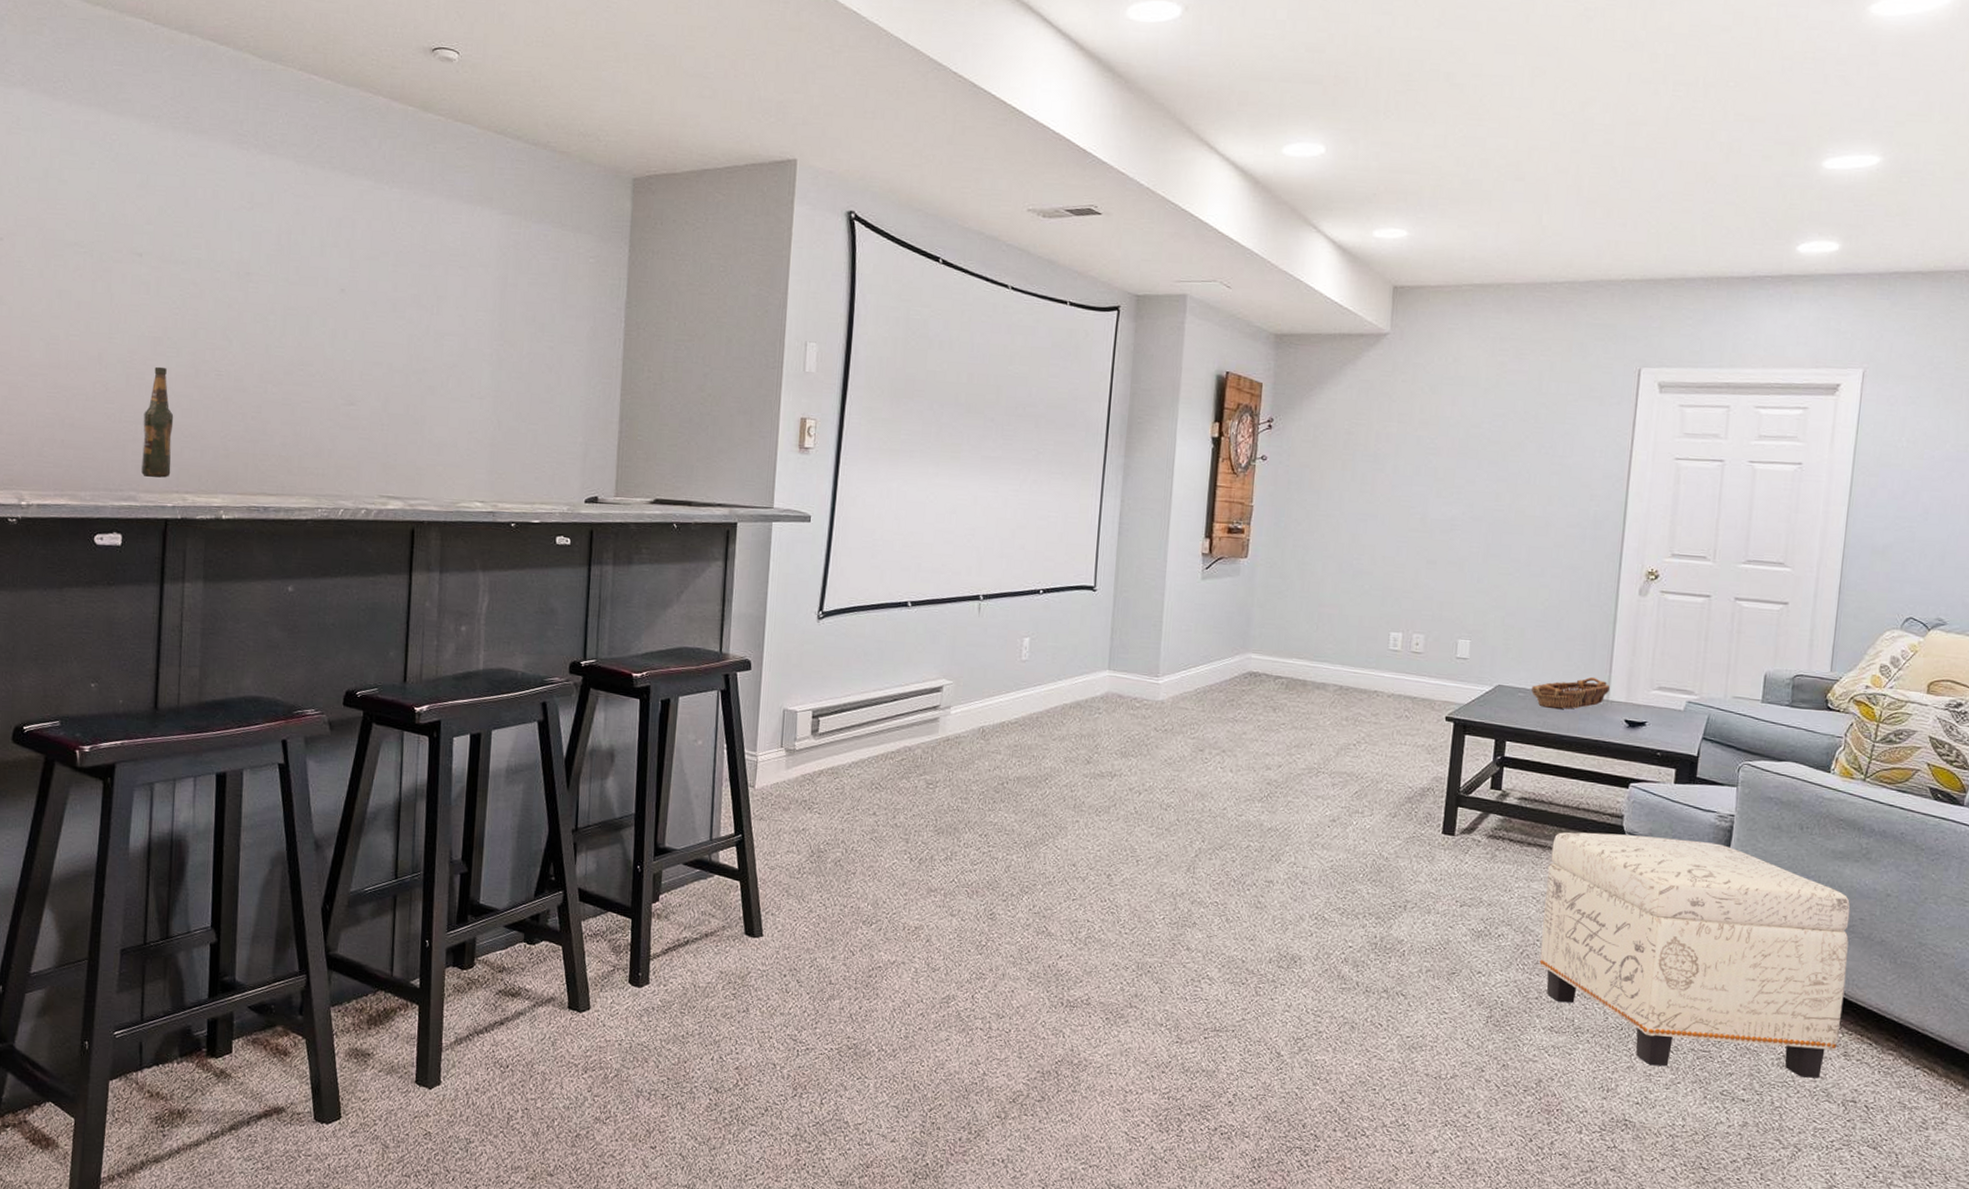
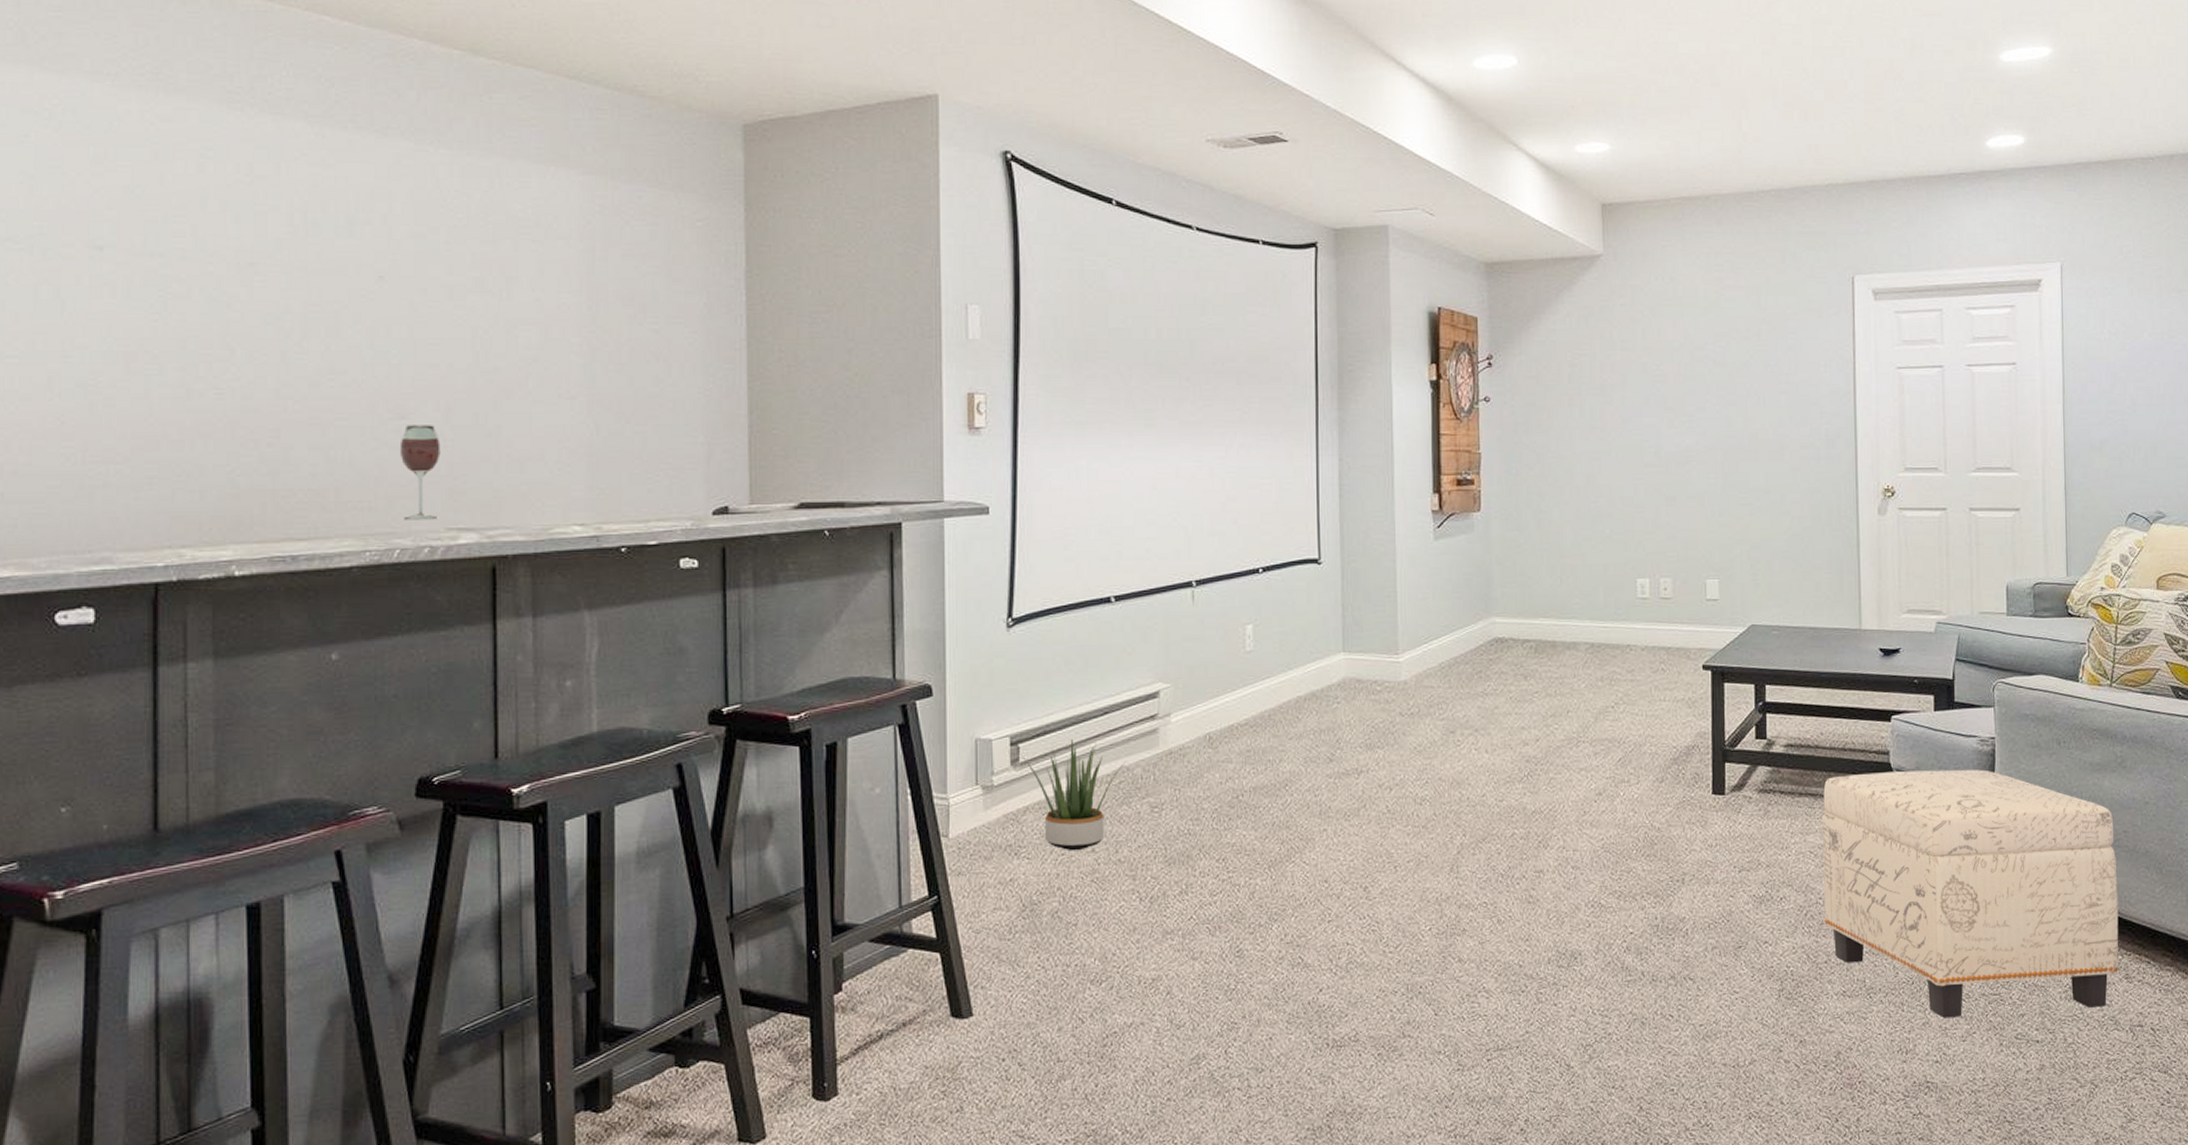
beer bottle: present [140,366,174,478] -> none [116,389,160,531]
wineglass: none [348,410,379,488] -> present [399,425,441,520]
potted plant: none [820,718,909,812] -> present [1021,738,1126,850]
basket: present [1531,676,1610,709] -> none [1784,606,1861,644]

